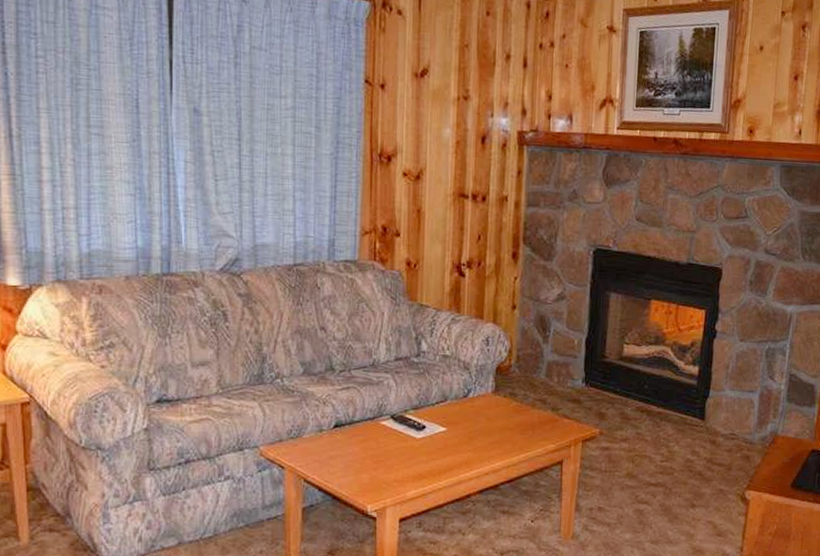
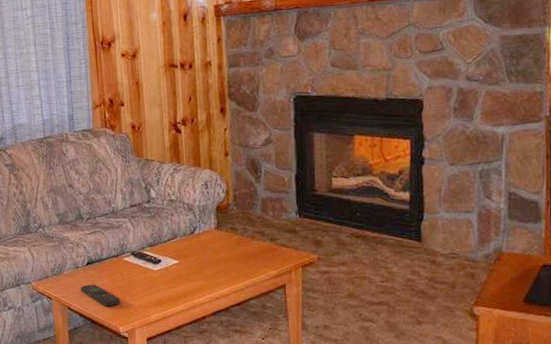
remote control: none [323,452,371,480] -> present [81,284,120,307]

